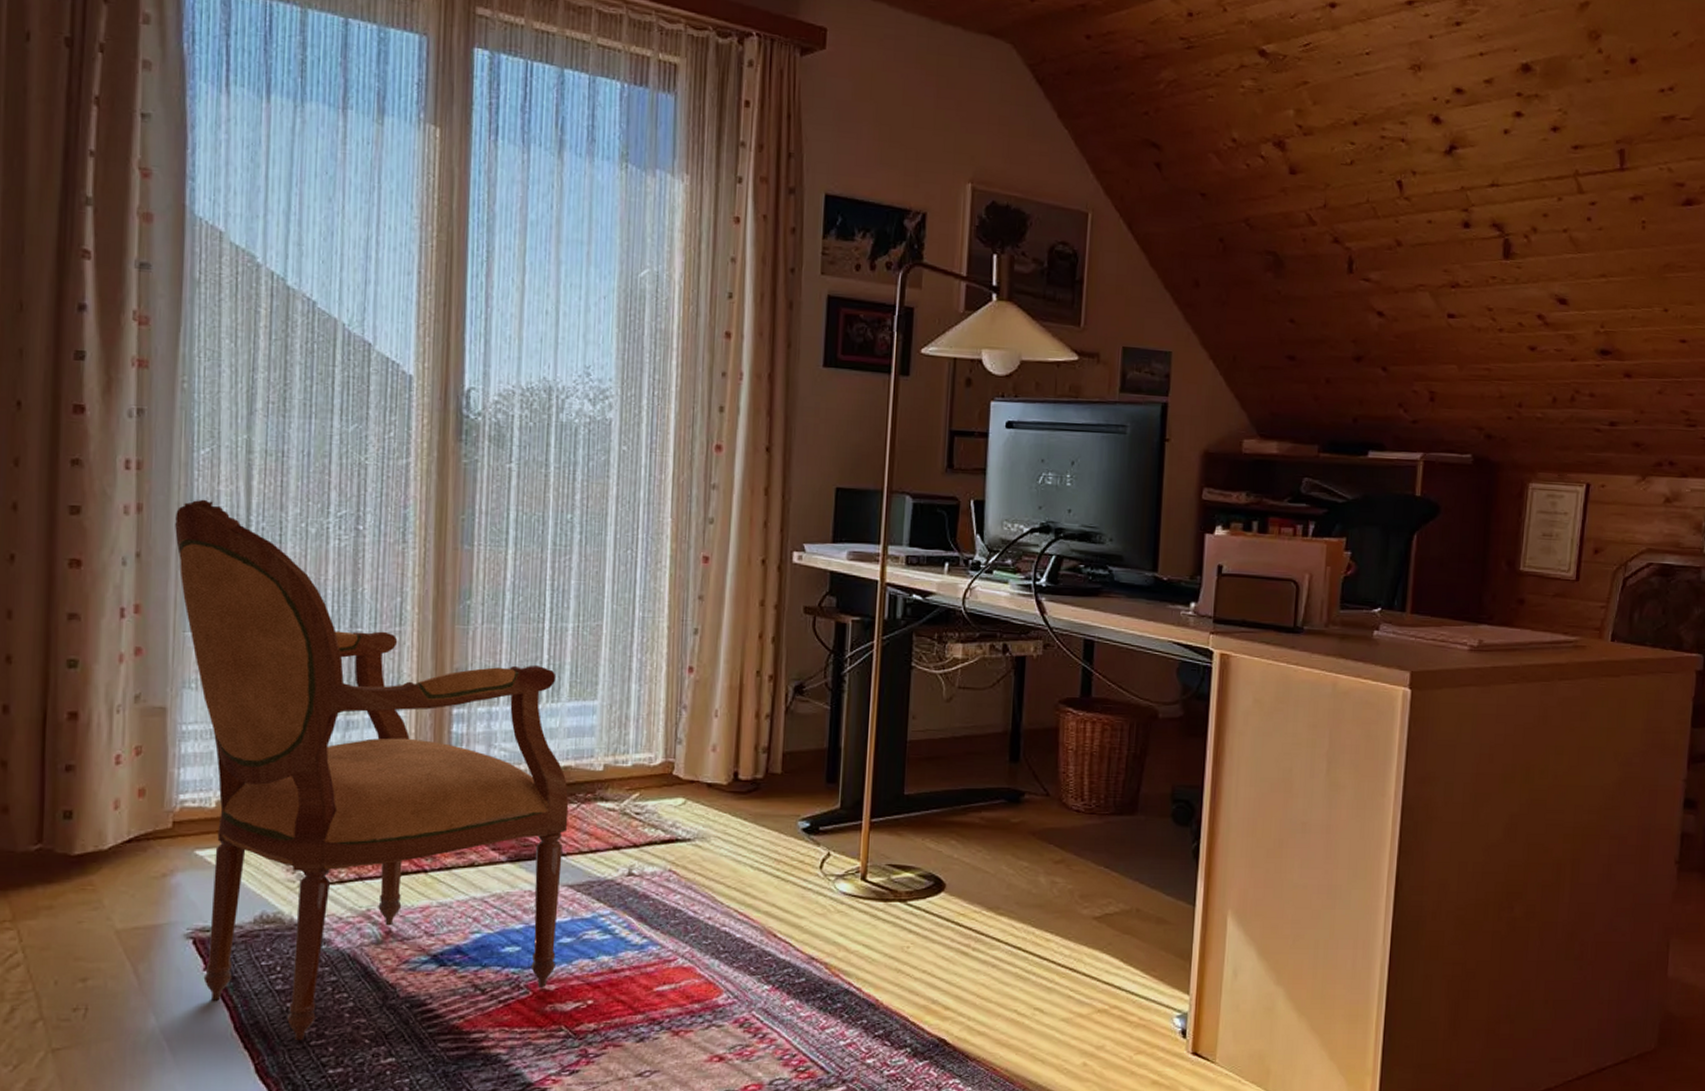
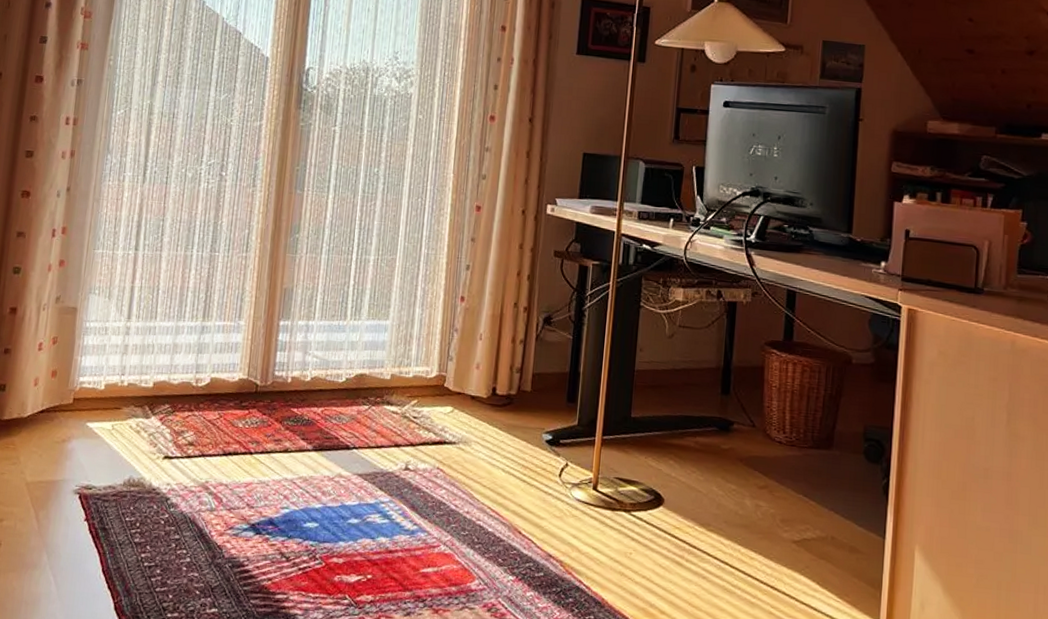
armchair: present [175,499,569,1041] -> none [84,148,363,587]

